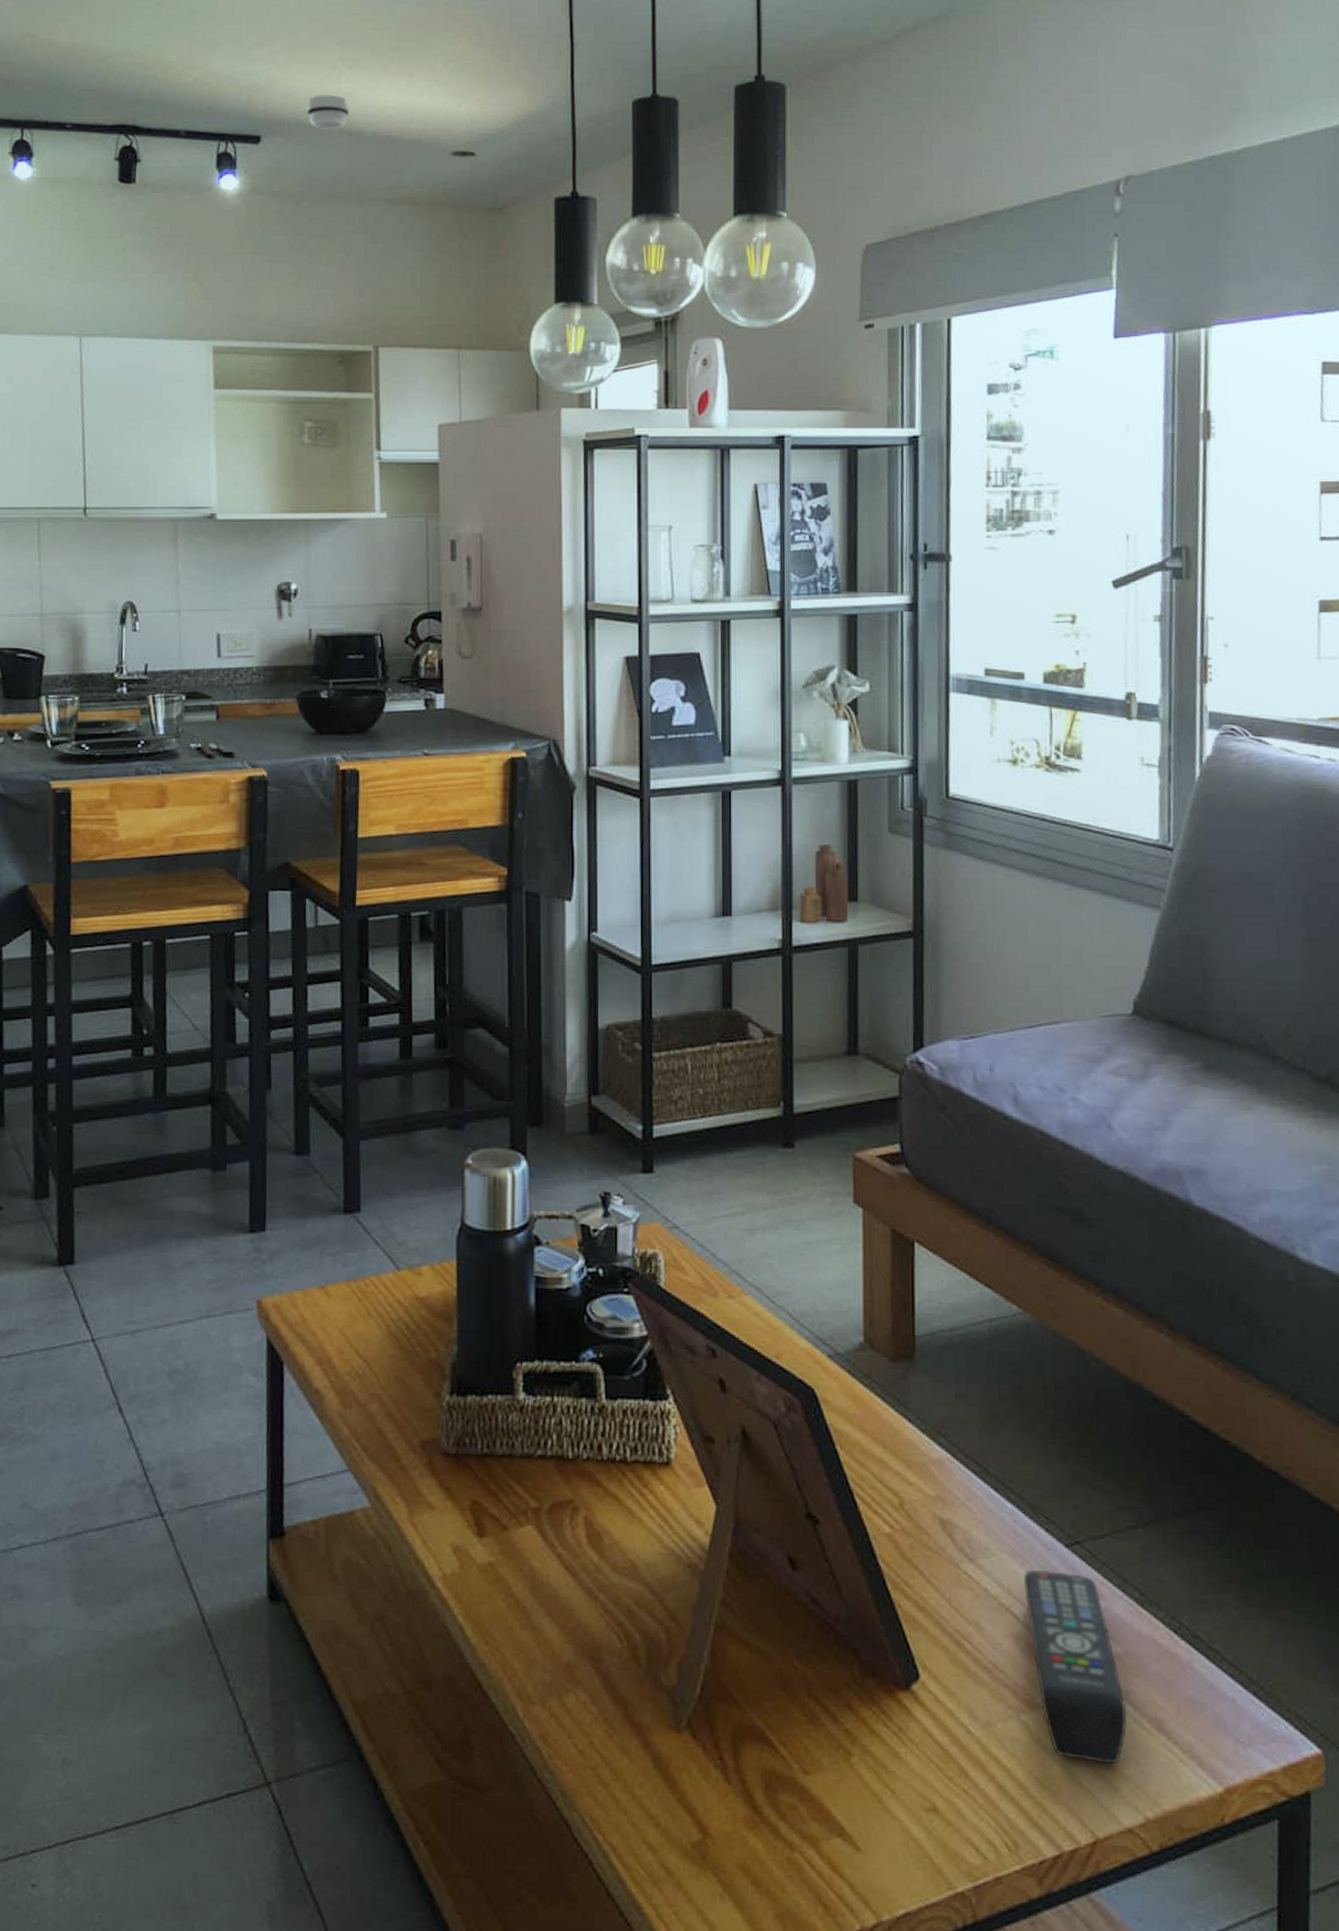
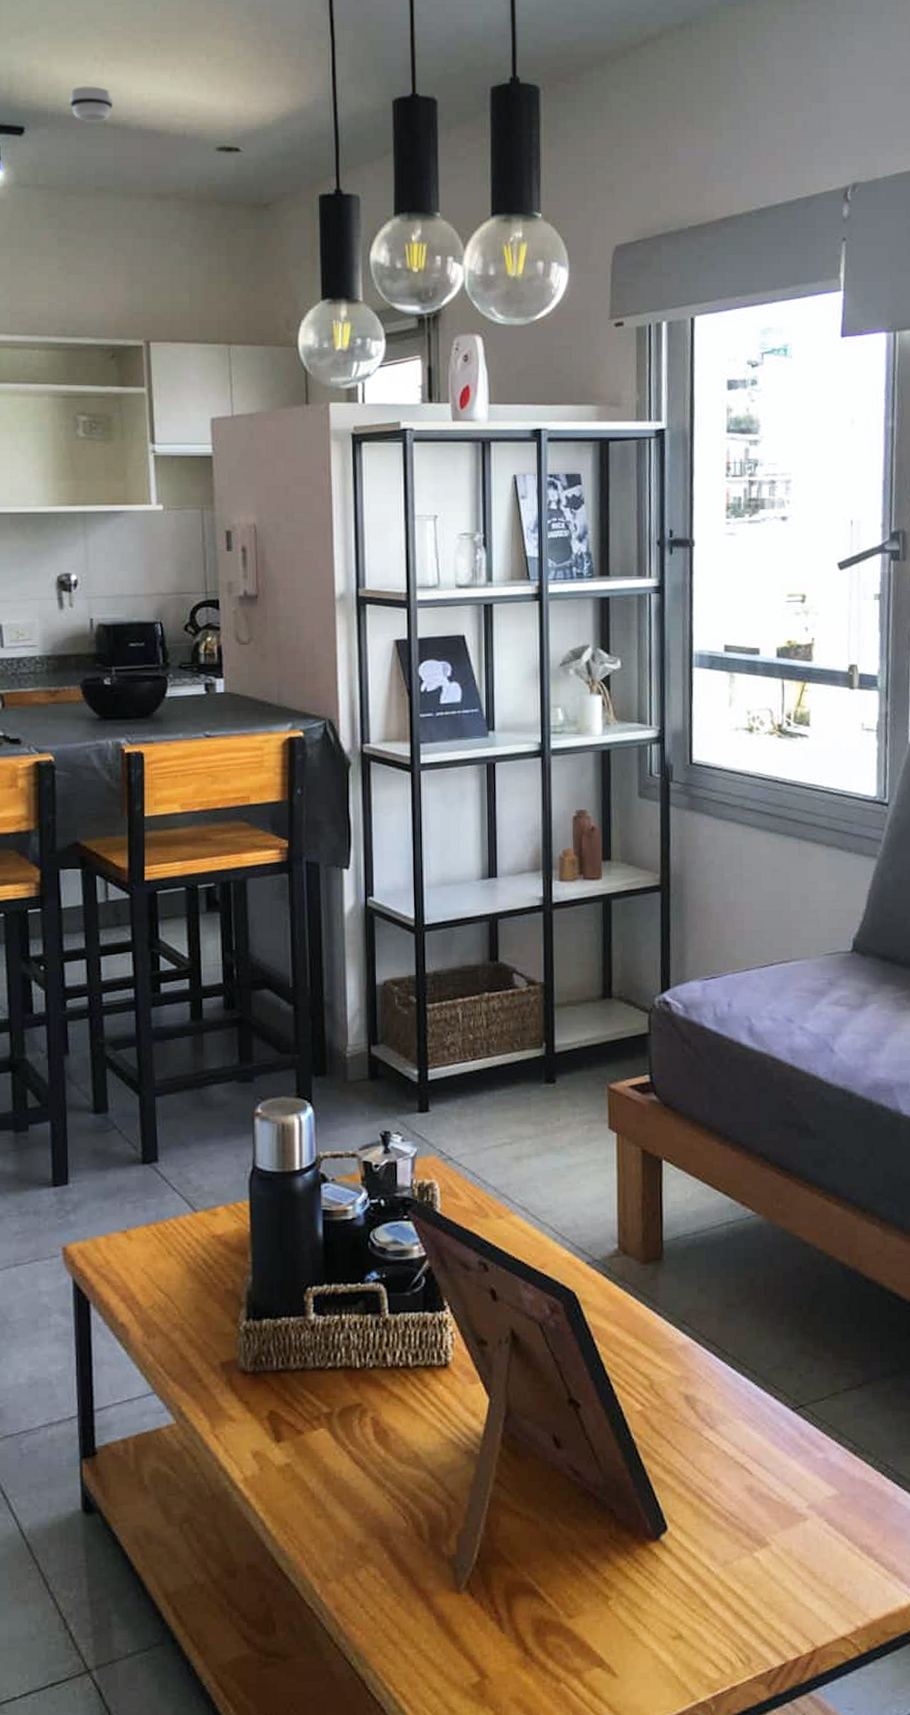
remote control: present [1024,1569,1127,1764] -> none [756,1430,842,1587]

